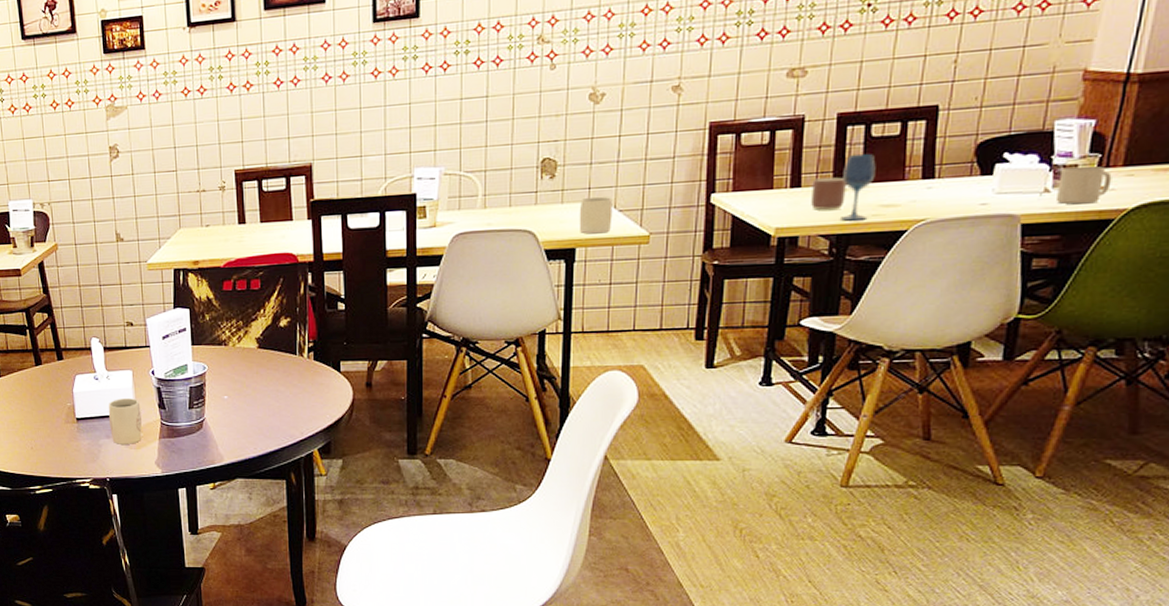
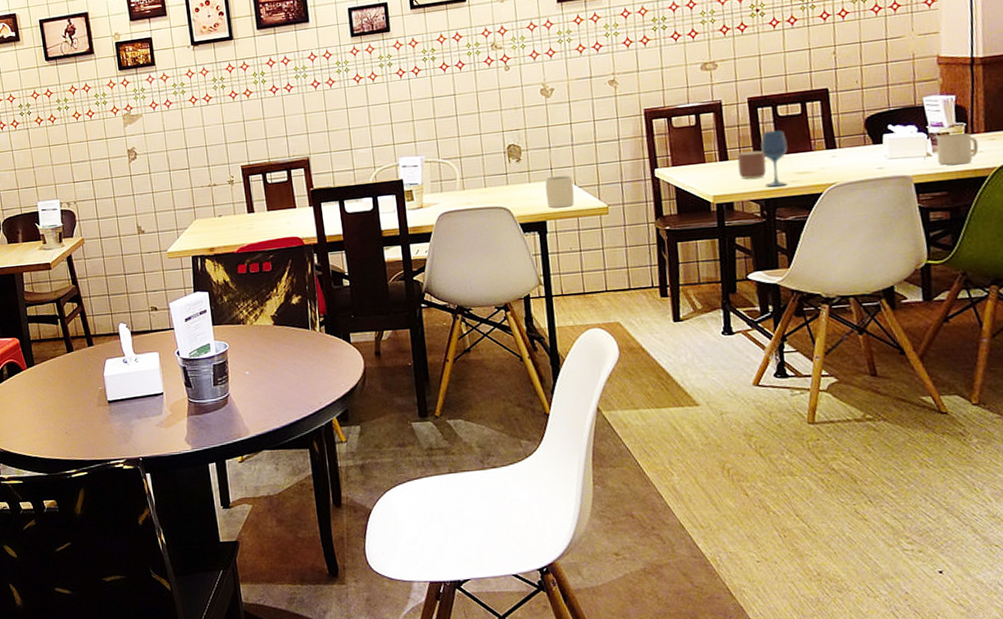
mug: present [108,398,142,444] -> none [137,379,171,424]

